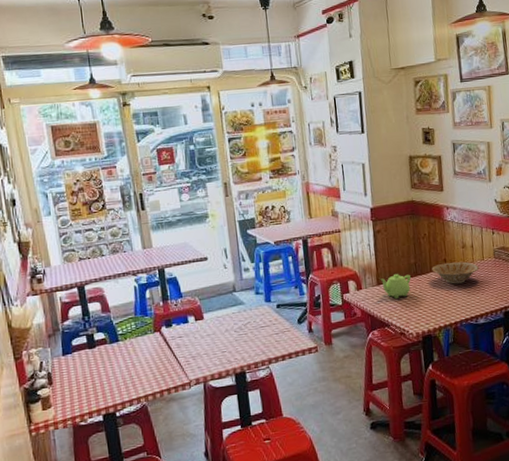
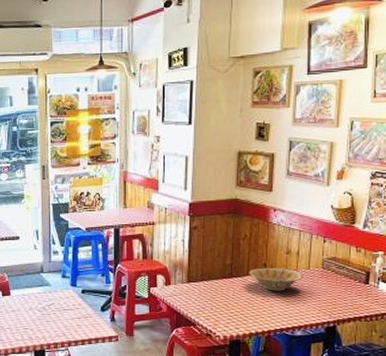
teapot: present [380,273,411,299] -> none [191,273,224,299]

